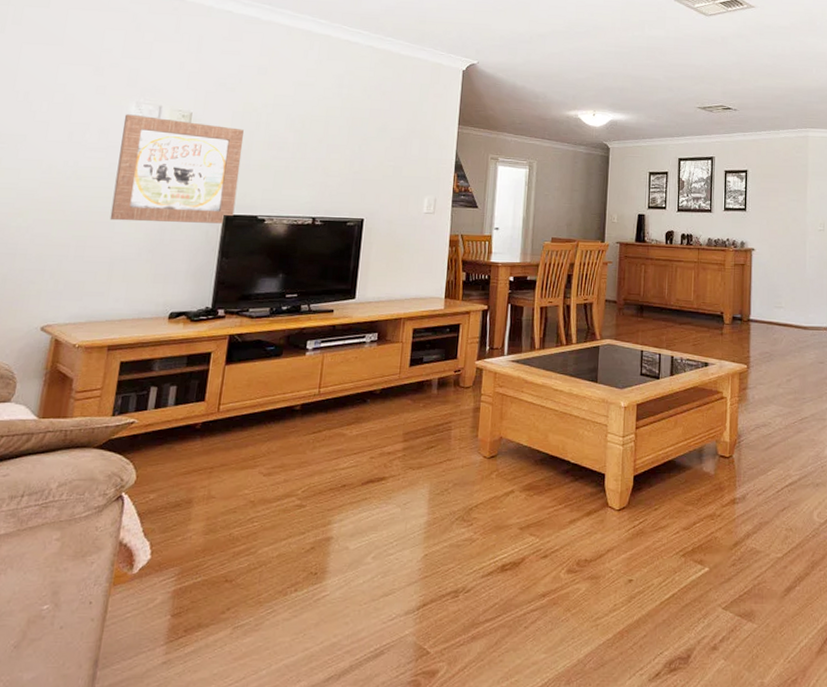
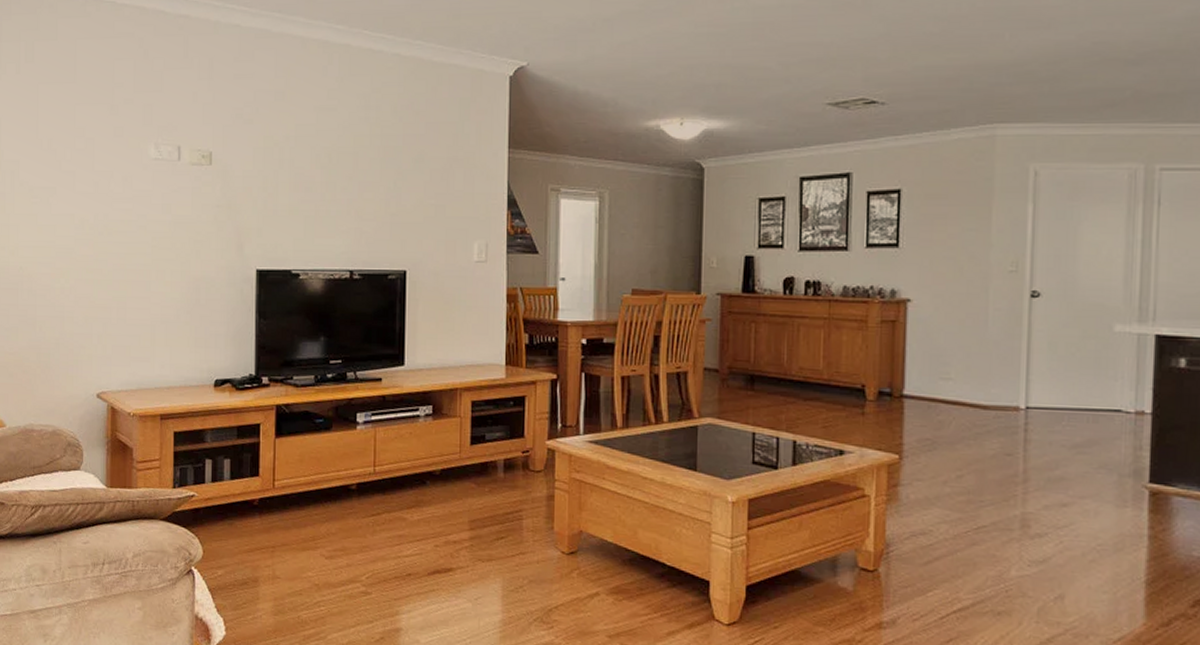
wall art: present [110,114,244,224] -> none [145,158,268,280]

